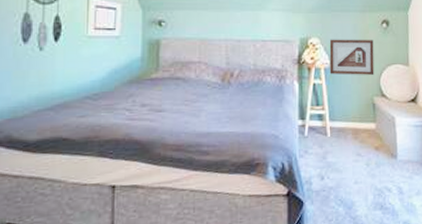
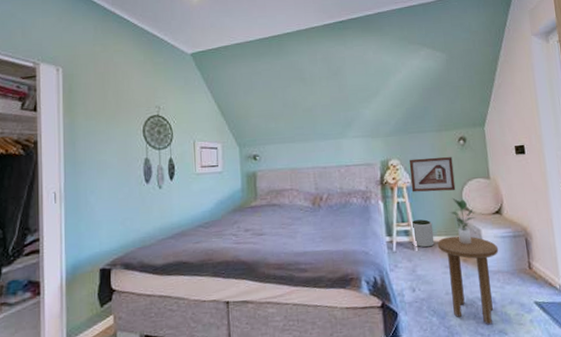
plant pot: none [325,104,348,134] -> present [410,219,435,248]
side table: none [351,123,411,216] -> present [437,236,499,325]
potted plant: none [365,82,391,132] -> present [449,197,475,245]

